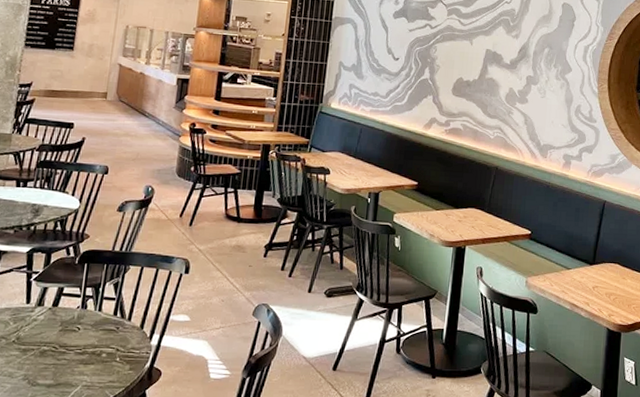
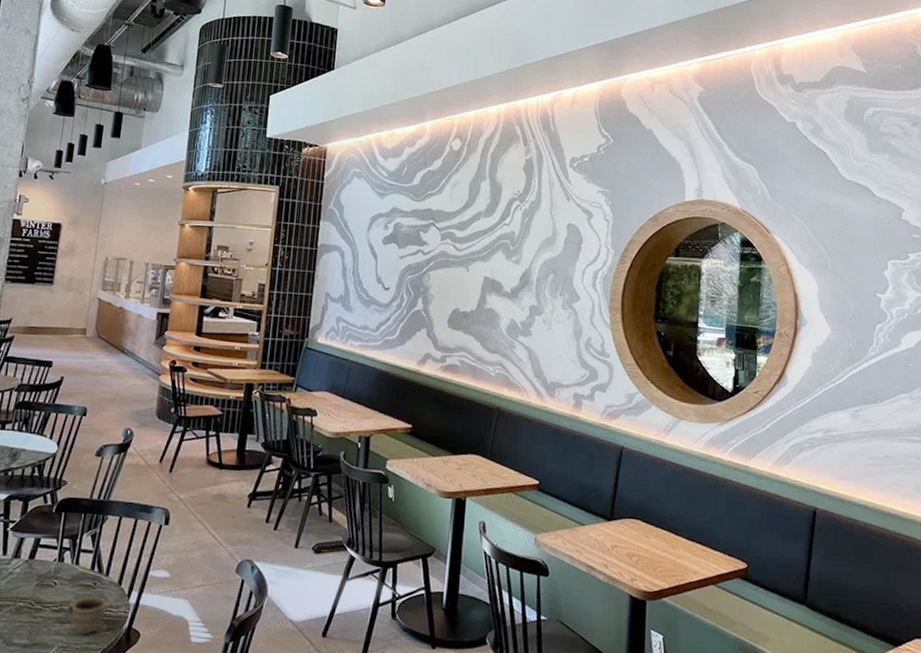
cup: none [90,340,130,374] -> present [67,597,107,635]

